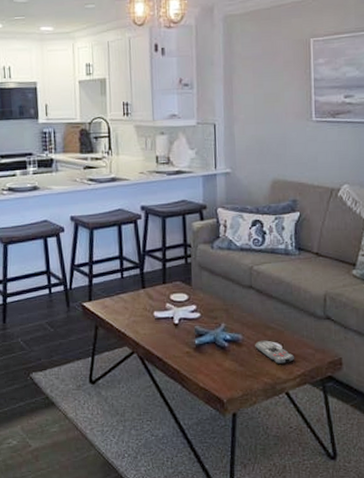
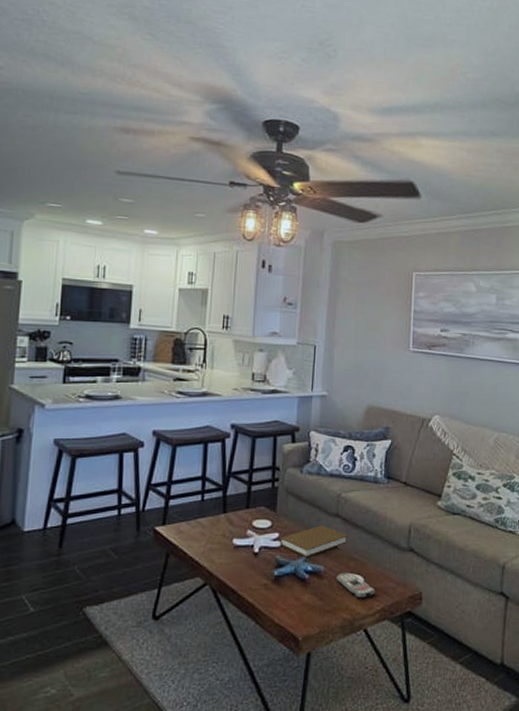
book: none [197,297,263,328] -> present [280,525,348,558]

